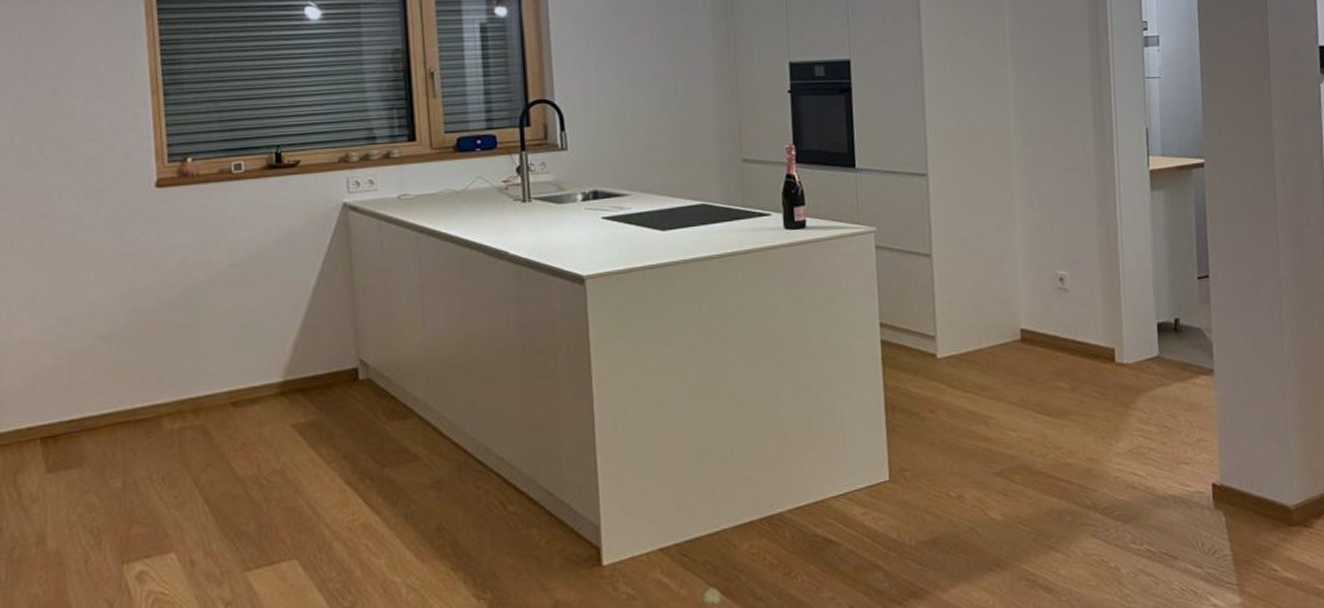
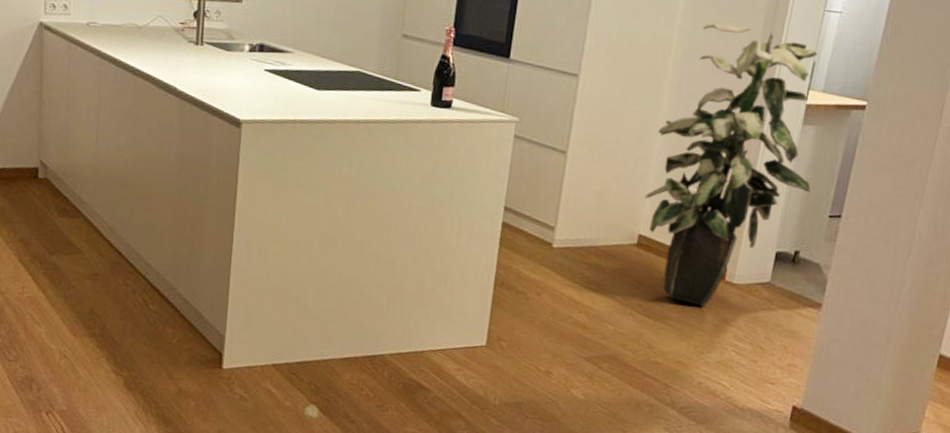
indoor plant: none [1016,101,1174,394] -> present [644,22,818,306]

